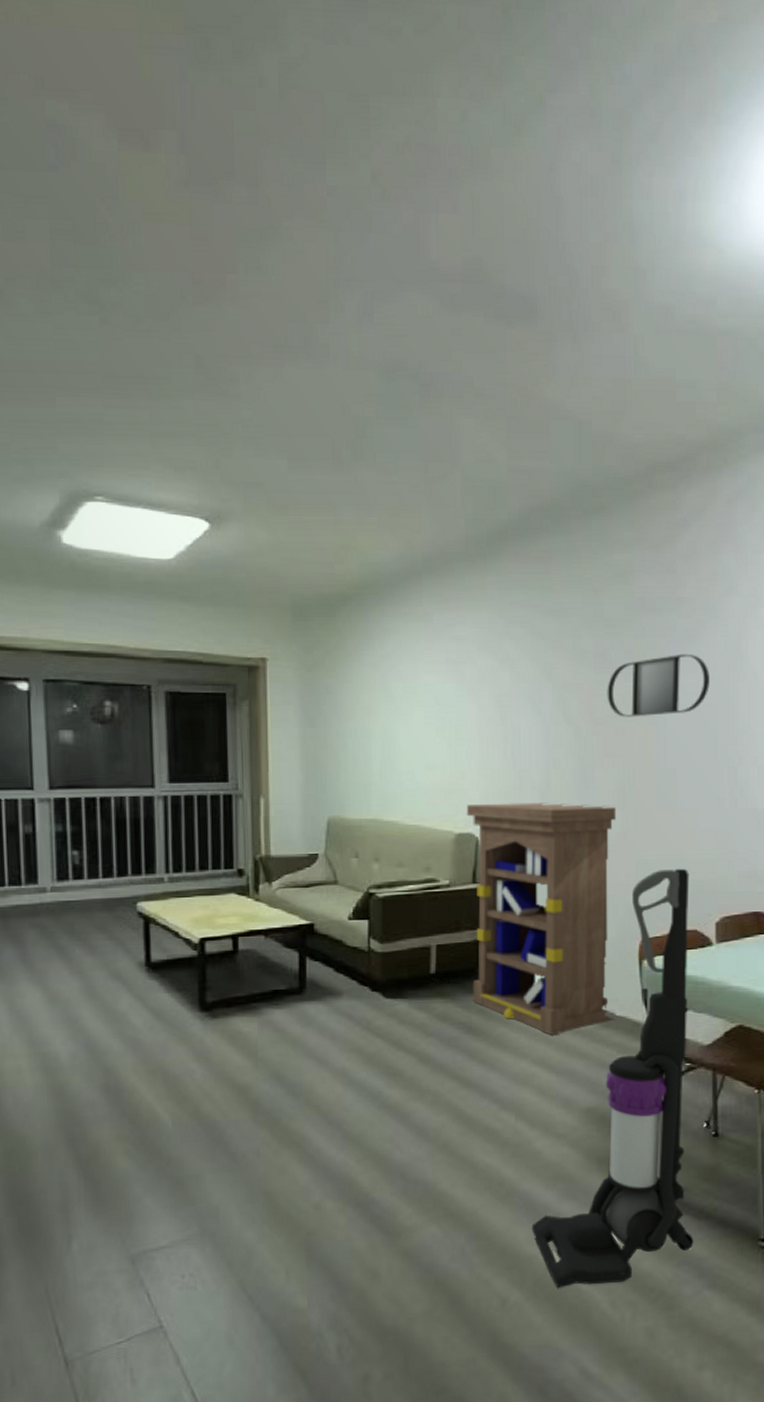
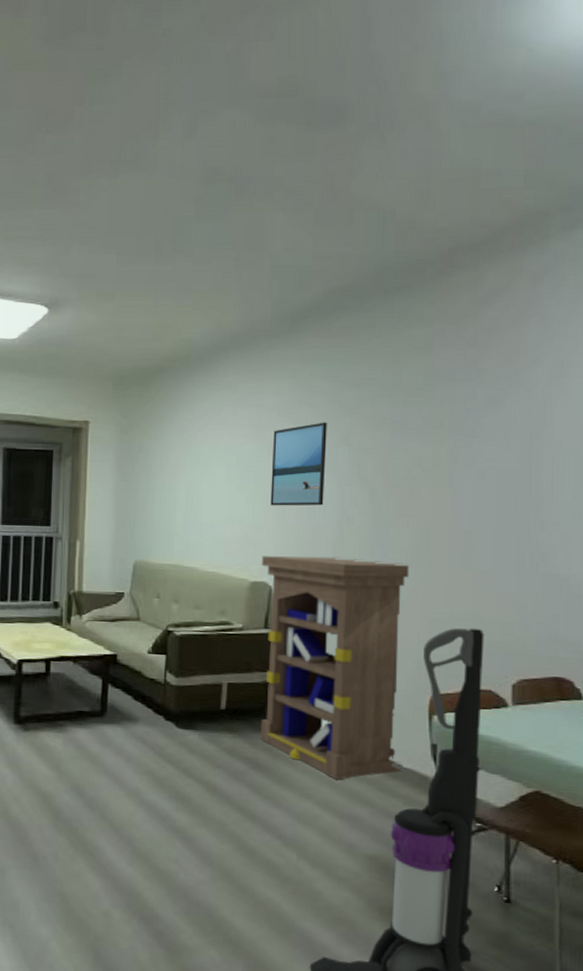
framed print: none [473,656,530,750] -> present [270,422,327,506]
home mirror: present [607,653,710,717] -> none [403,421,510,481]

